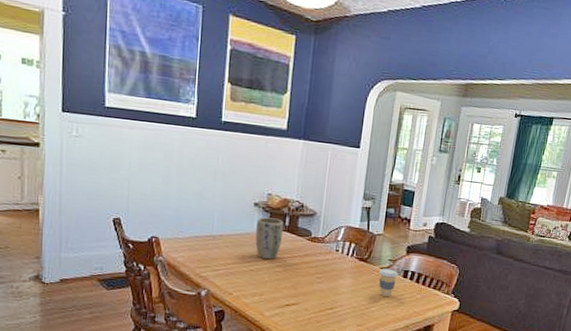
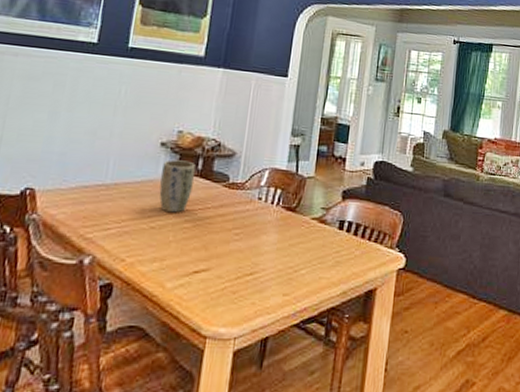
coffee cup: present [379,268,398,297] -> none [309,219,333,256]

